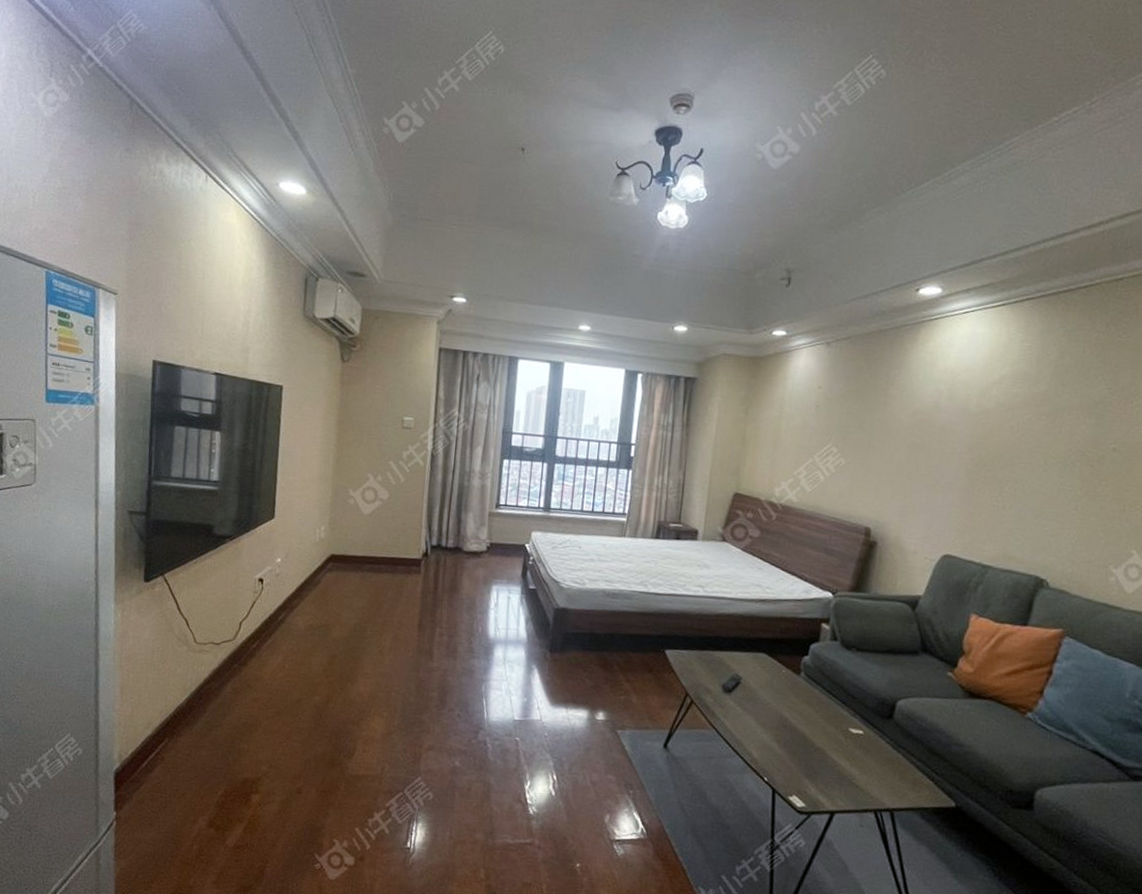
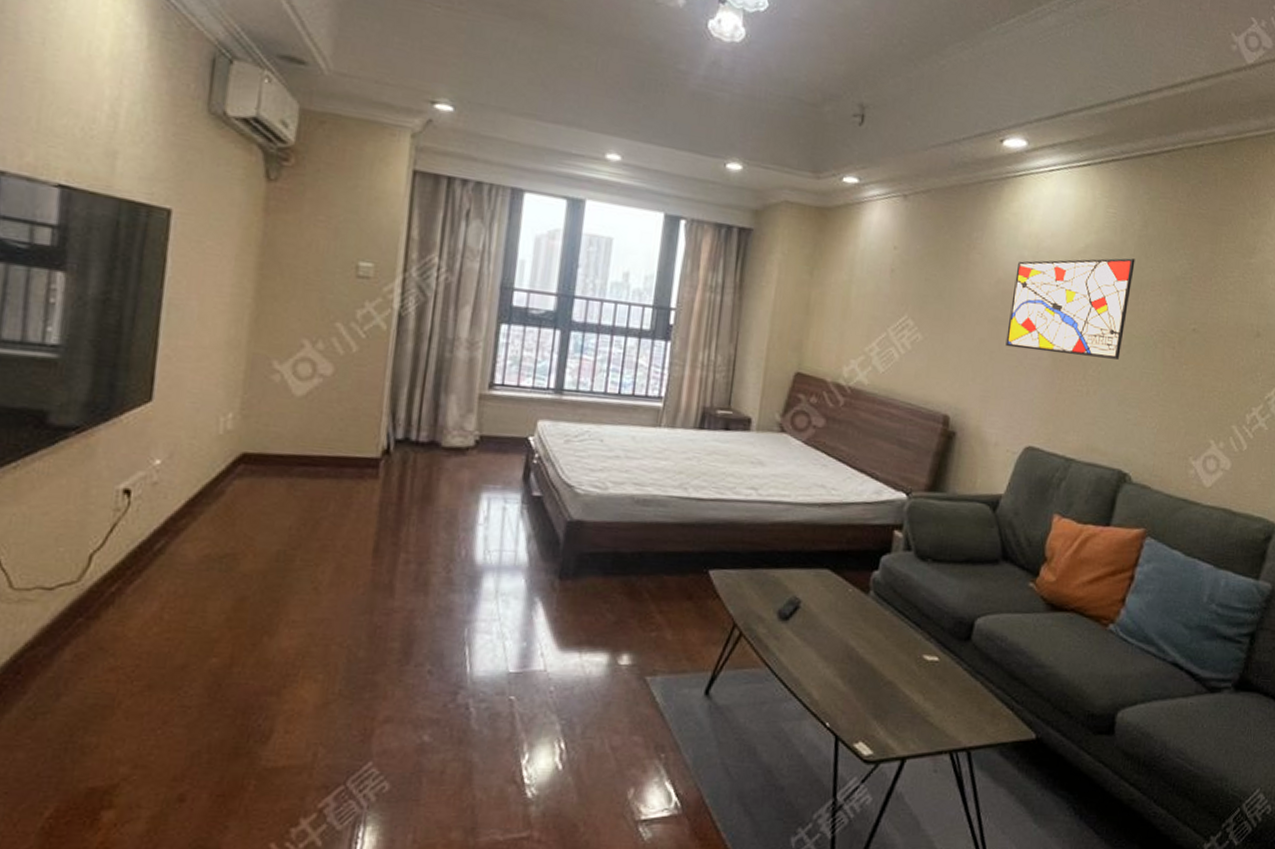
wall art: none [923,386,1052,478] -> present [1005,258,1135,360]

